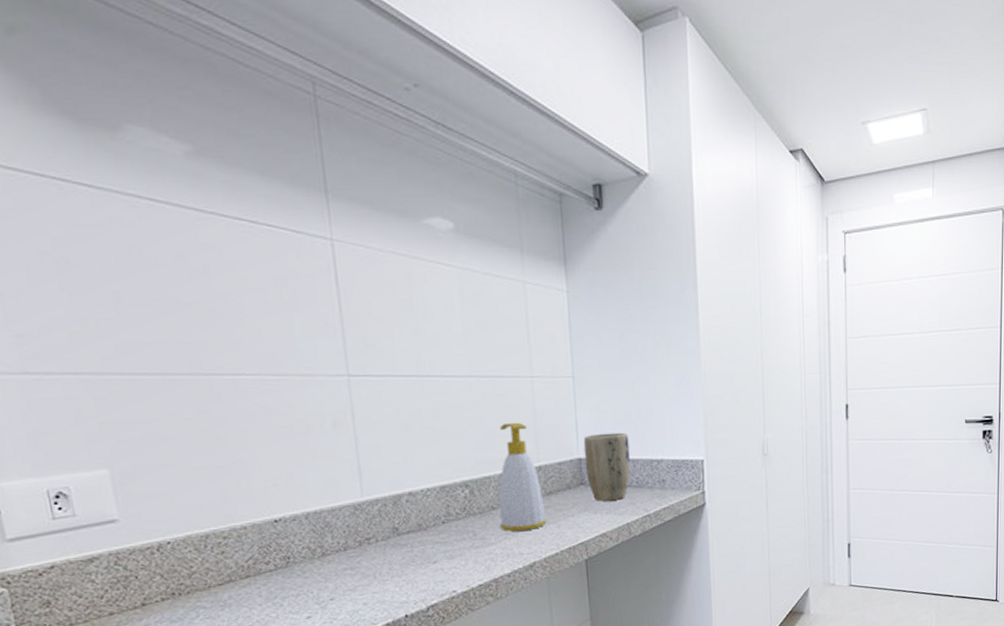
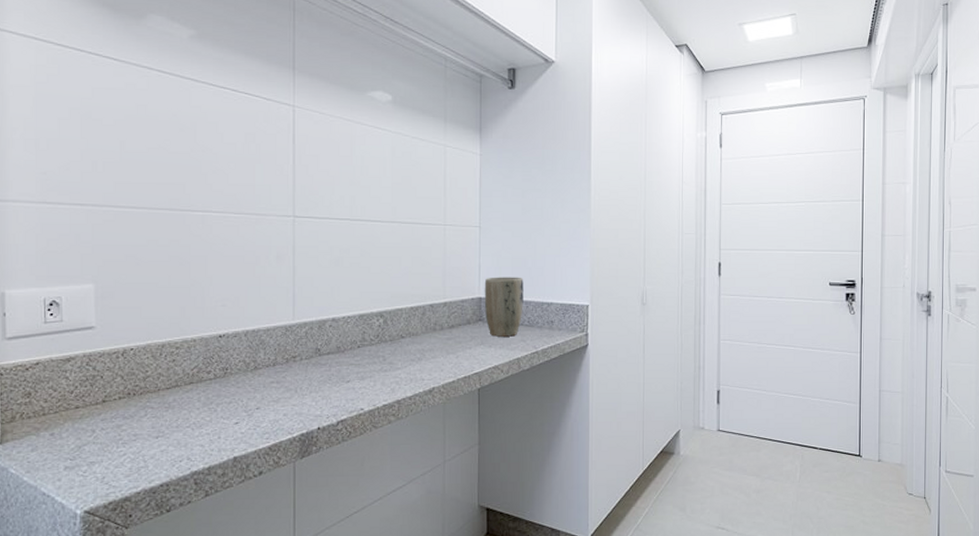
soap bottle: present [499,422,547,531] -> none [406,263,448,358]

